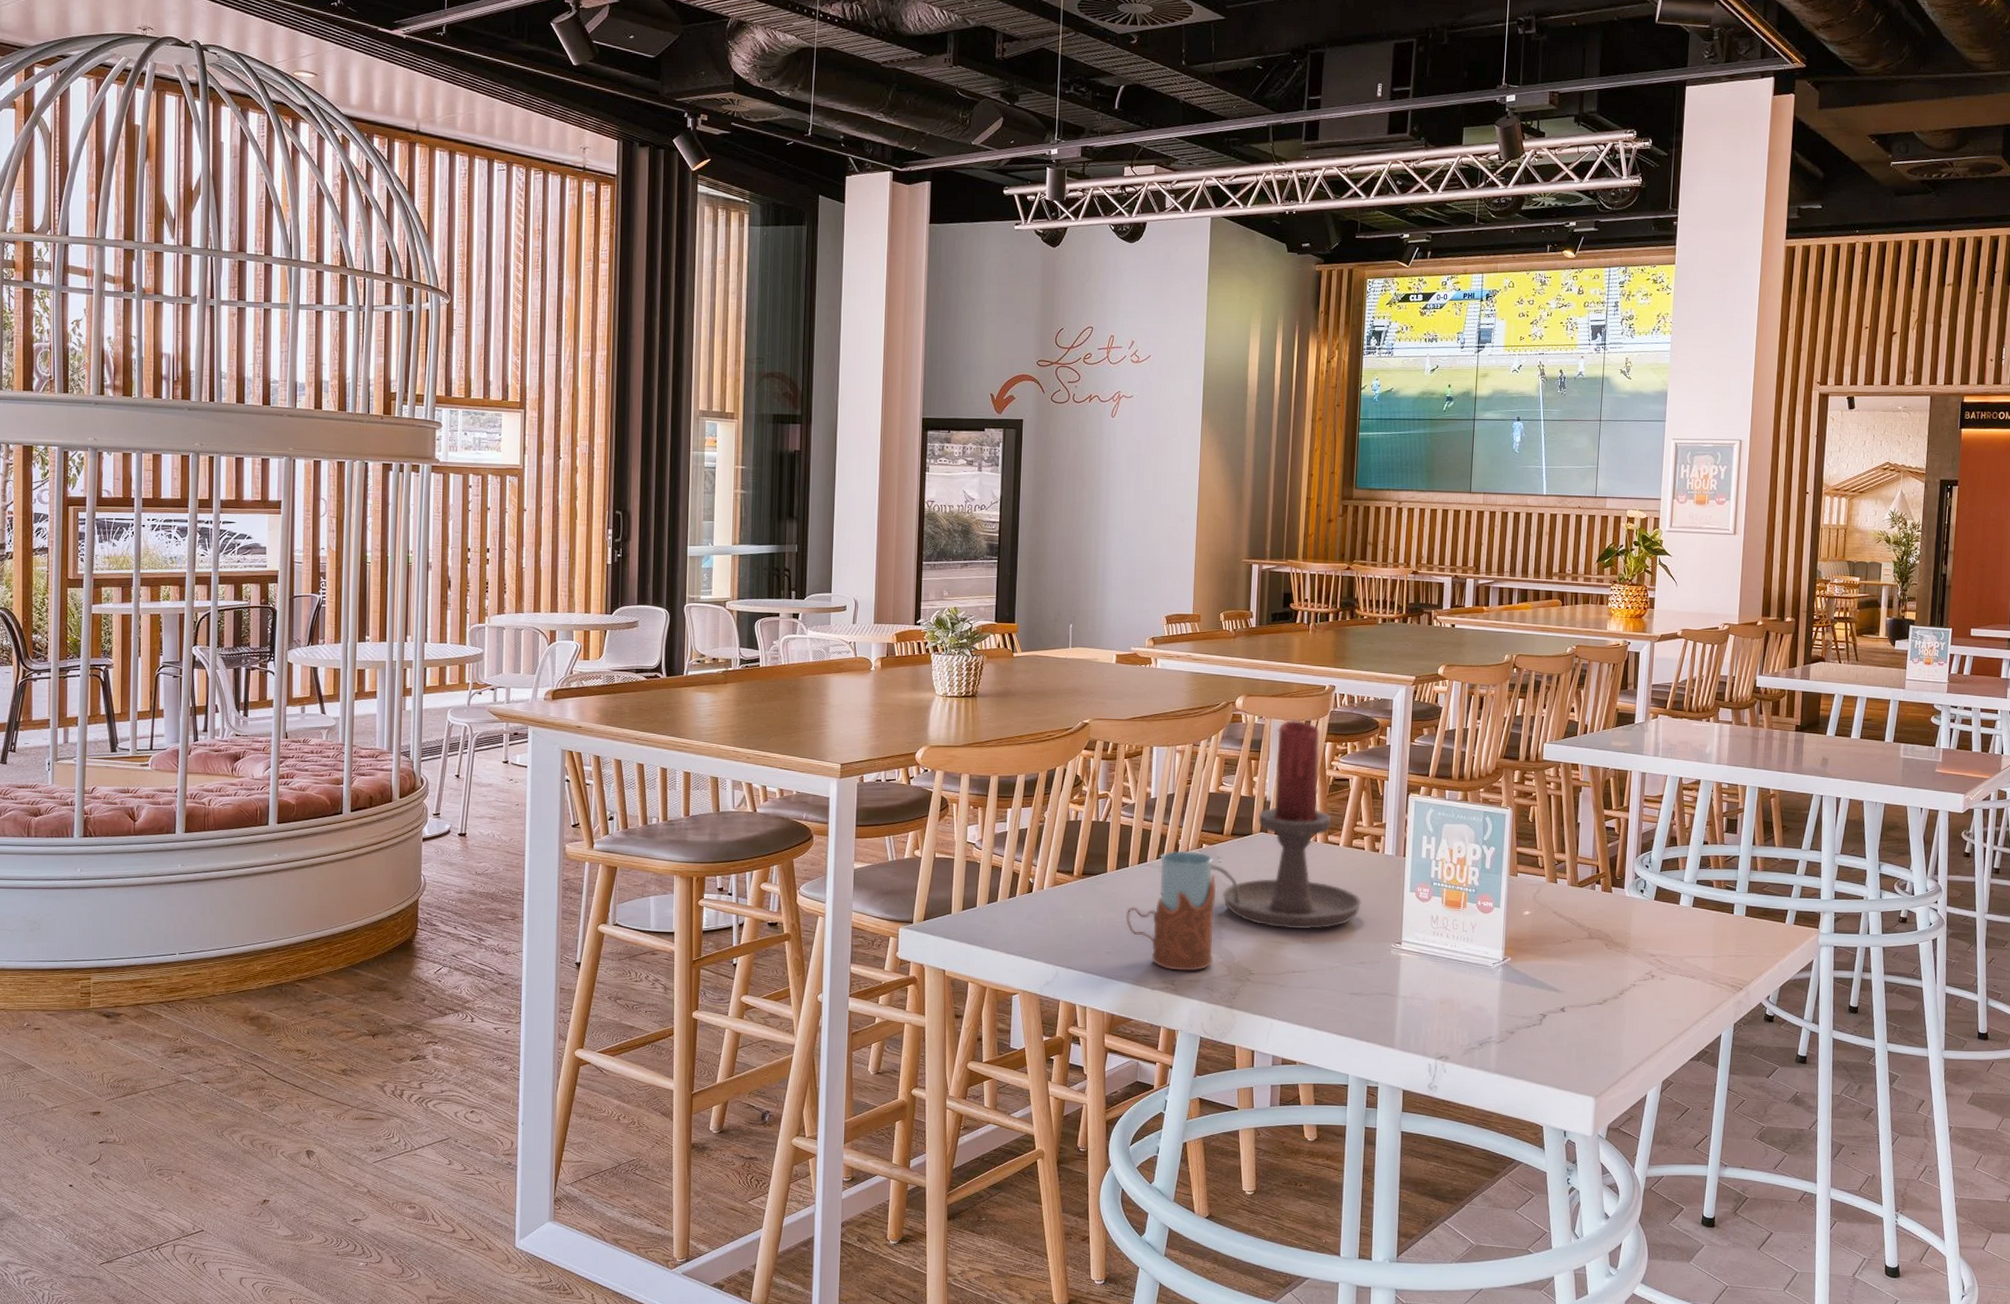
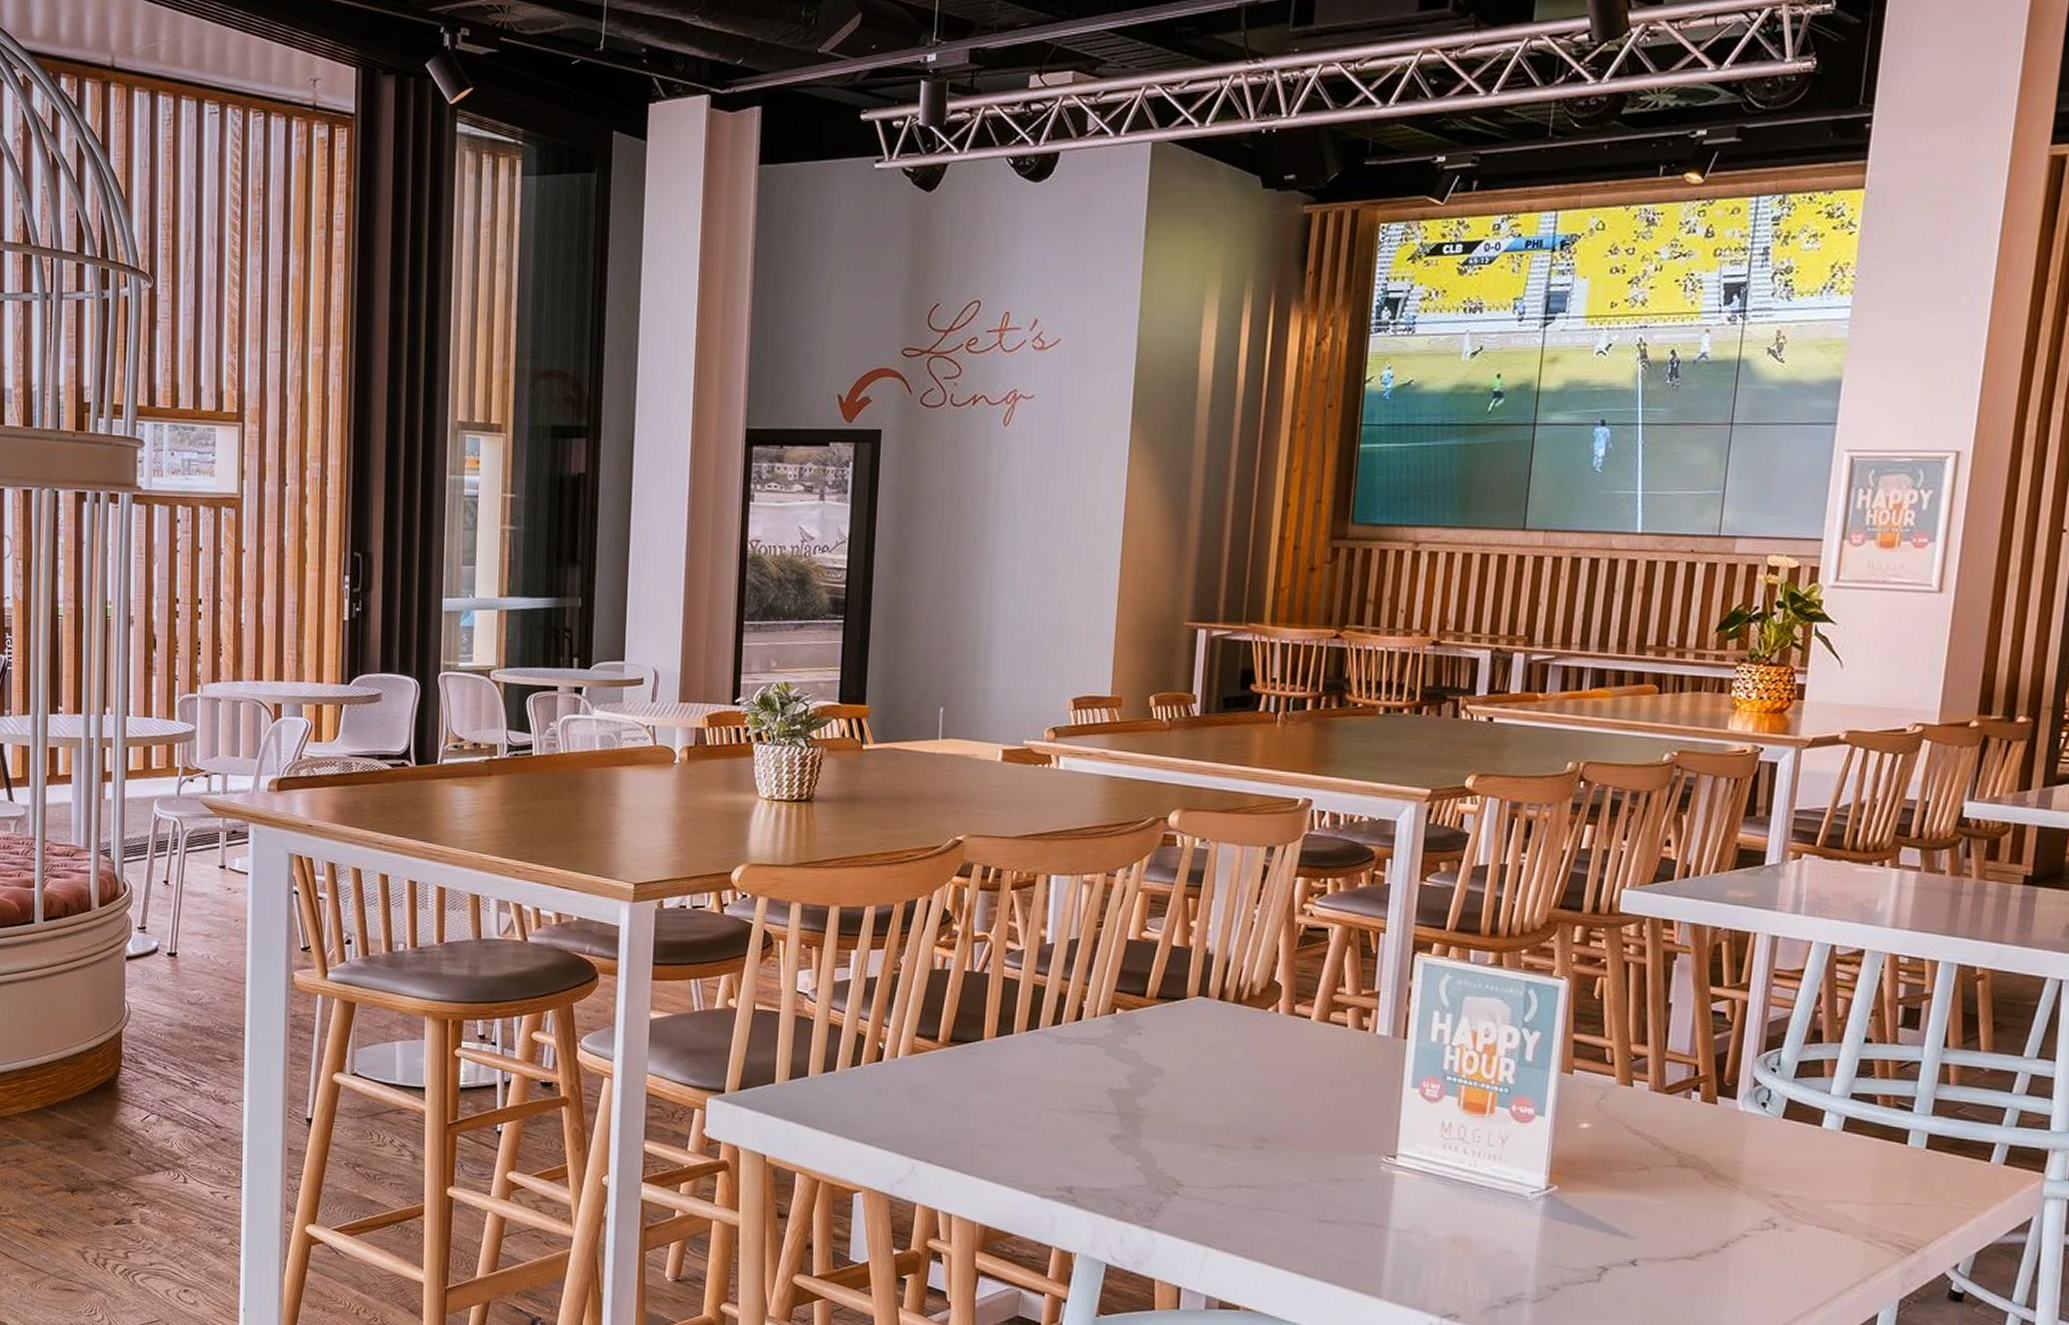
drinking glass: present [1126,850,1217,971] -> none [1008,1015,1135,1177]
candle holder: present [1211,719,1363,930] -> none [1127,844,1342,1132]

